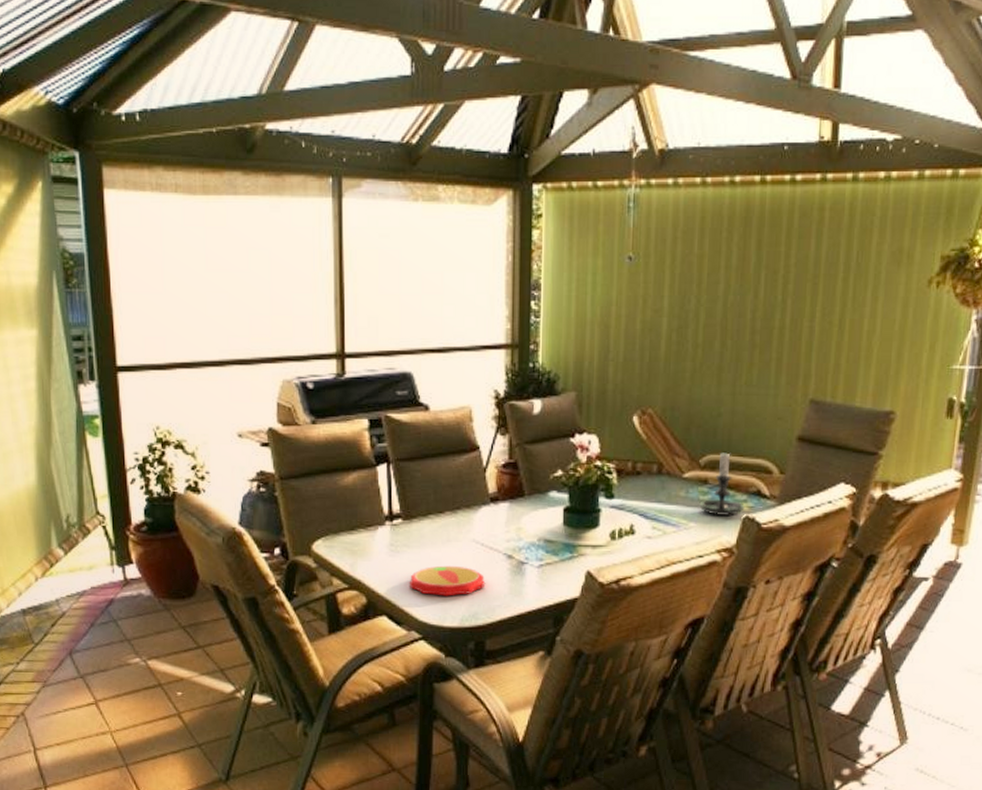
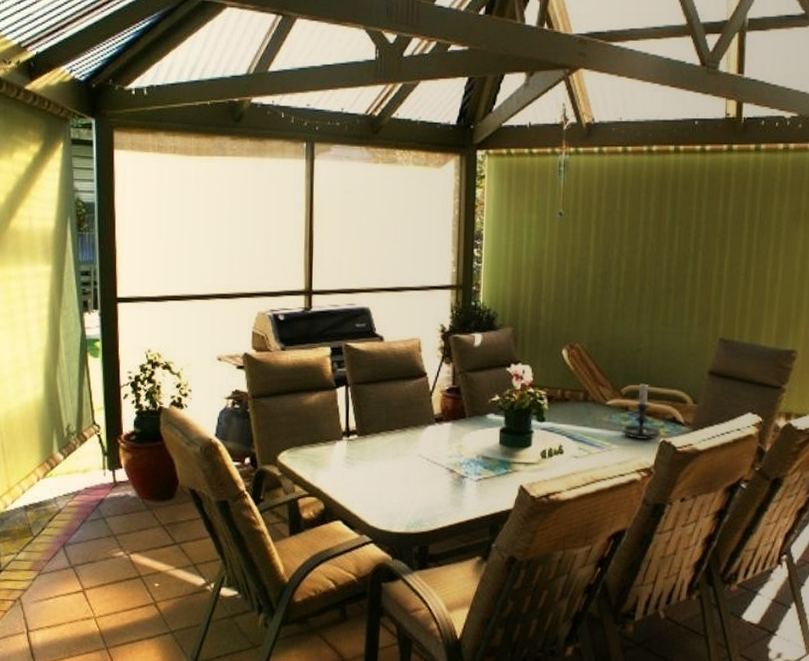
plate: present [410,565,484,596] -> none [363,477,429,505]

